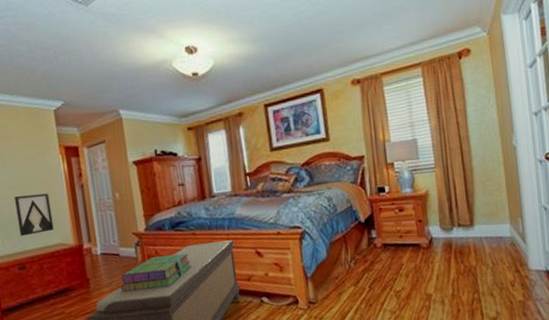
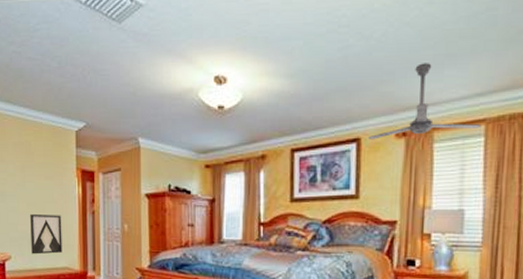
ceiling fan: none [330,21,419,90] -> present [369,63,481,140]

